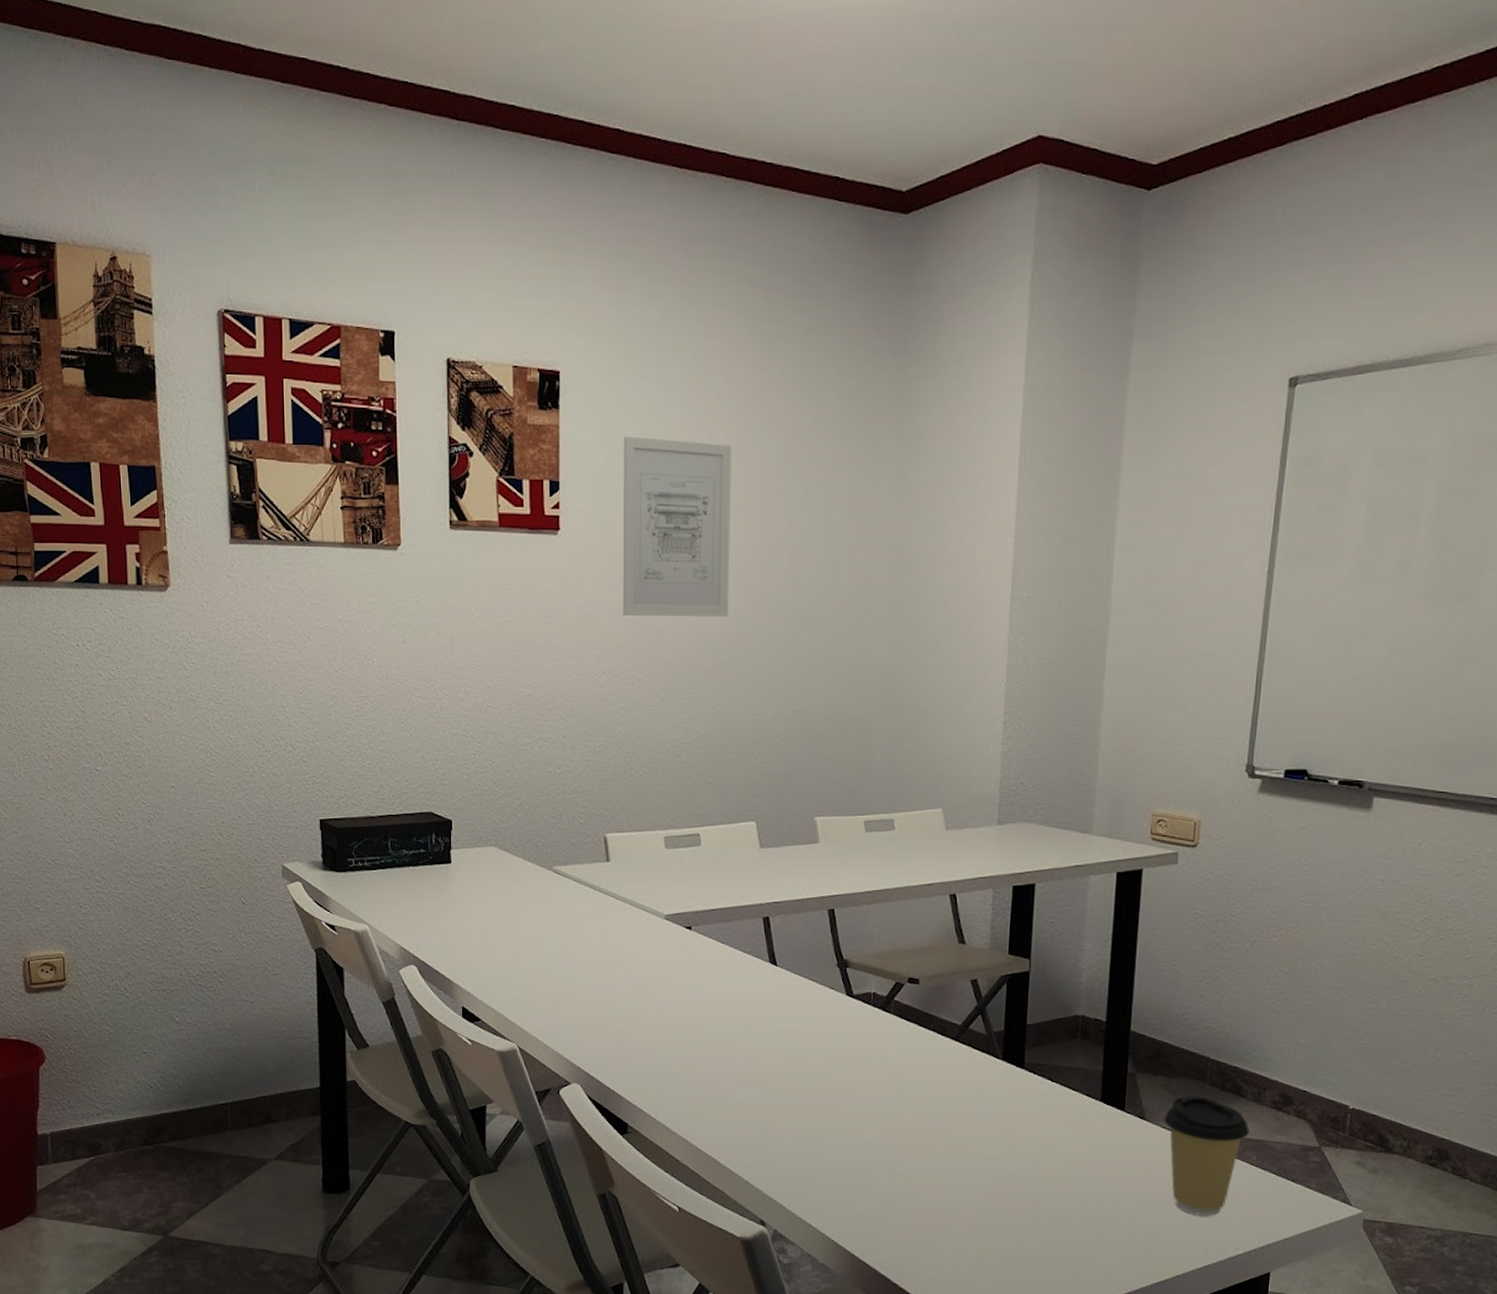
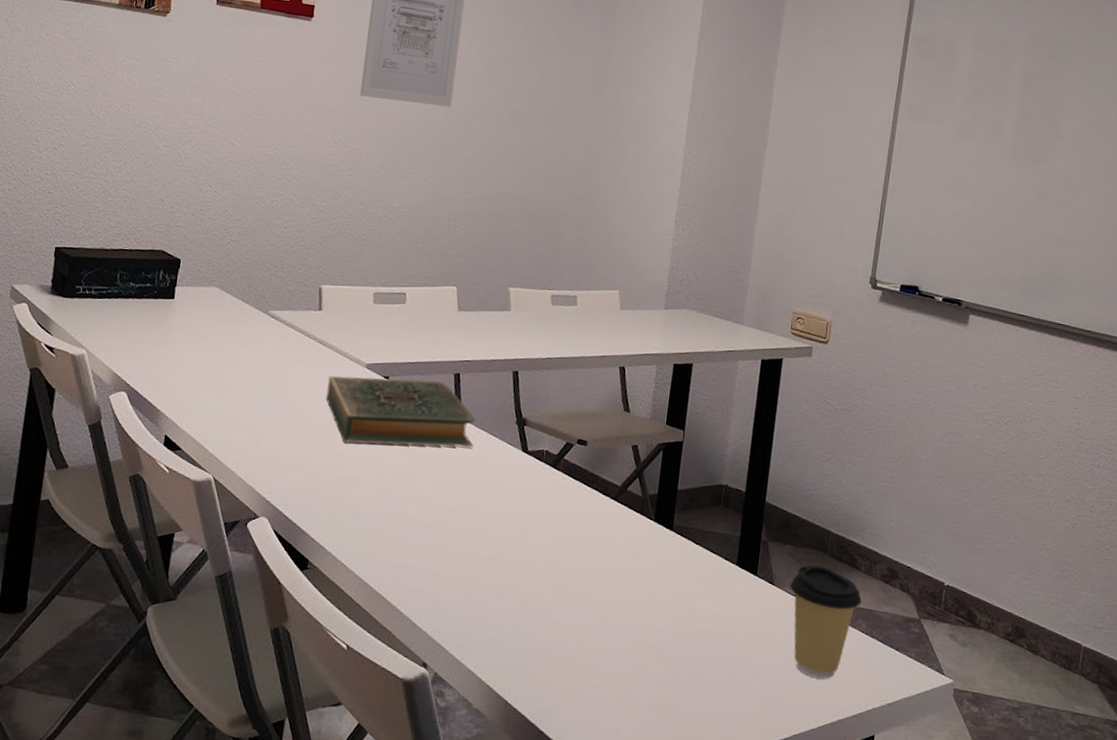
hardback book: none [626,926,792,1001] -> present [326,376,476,447]

